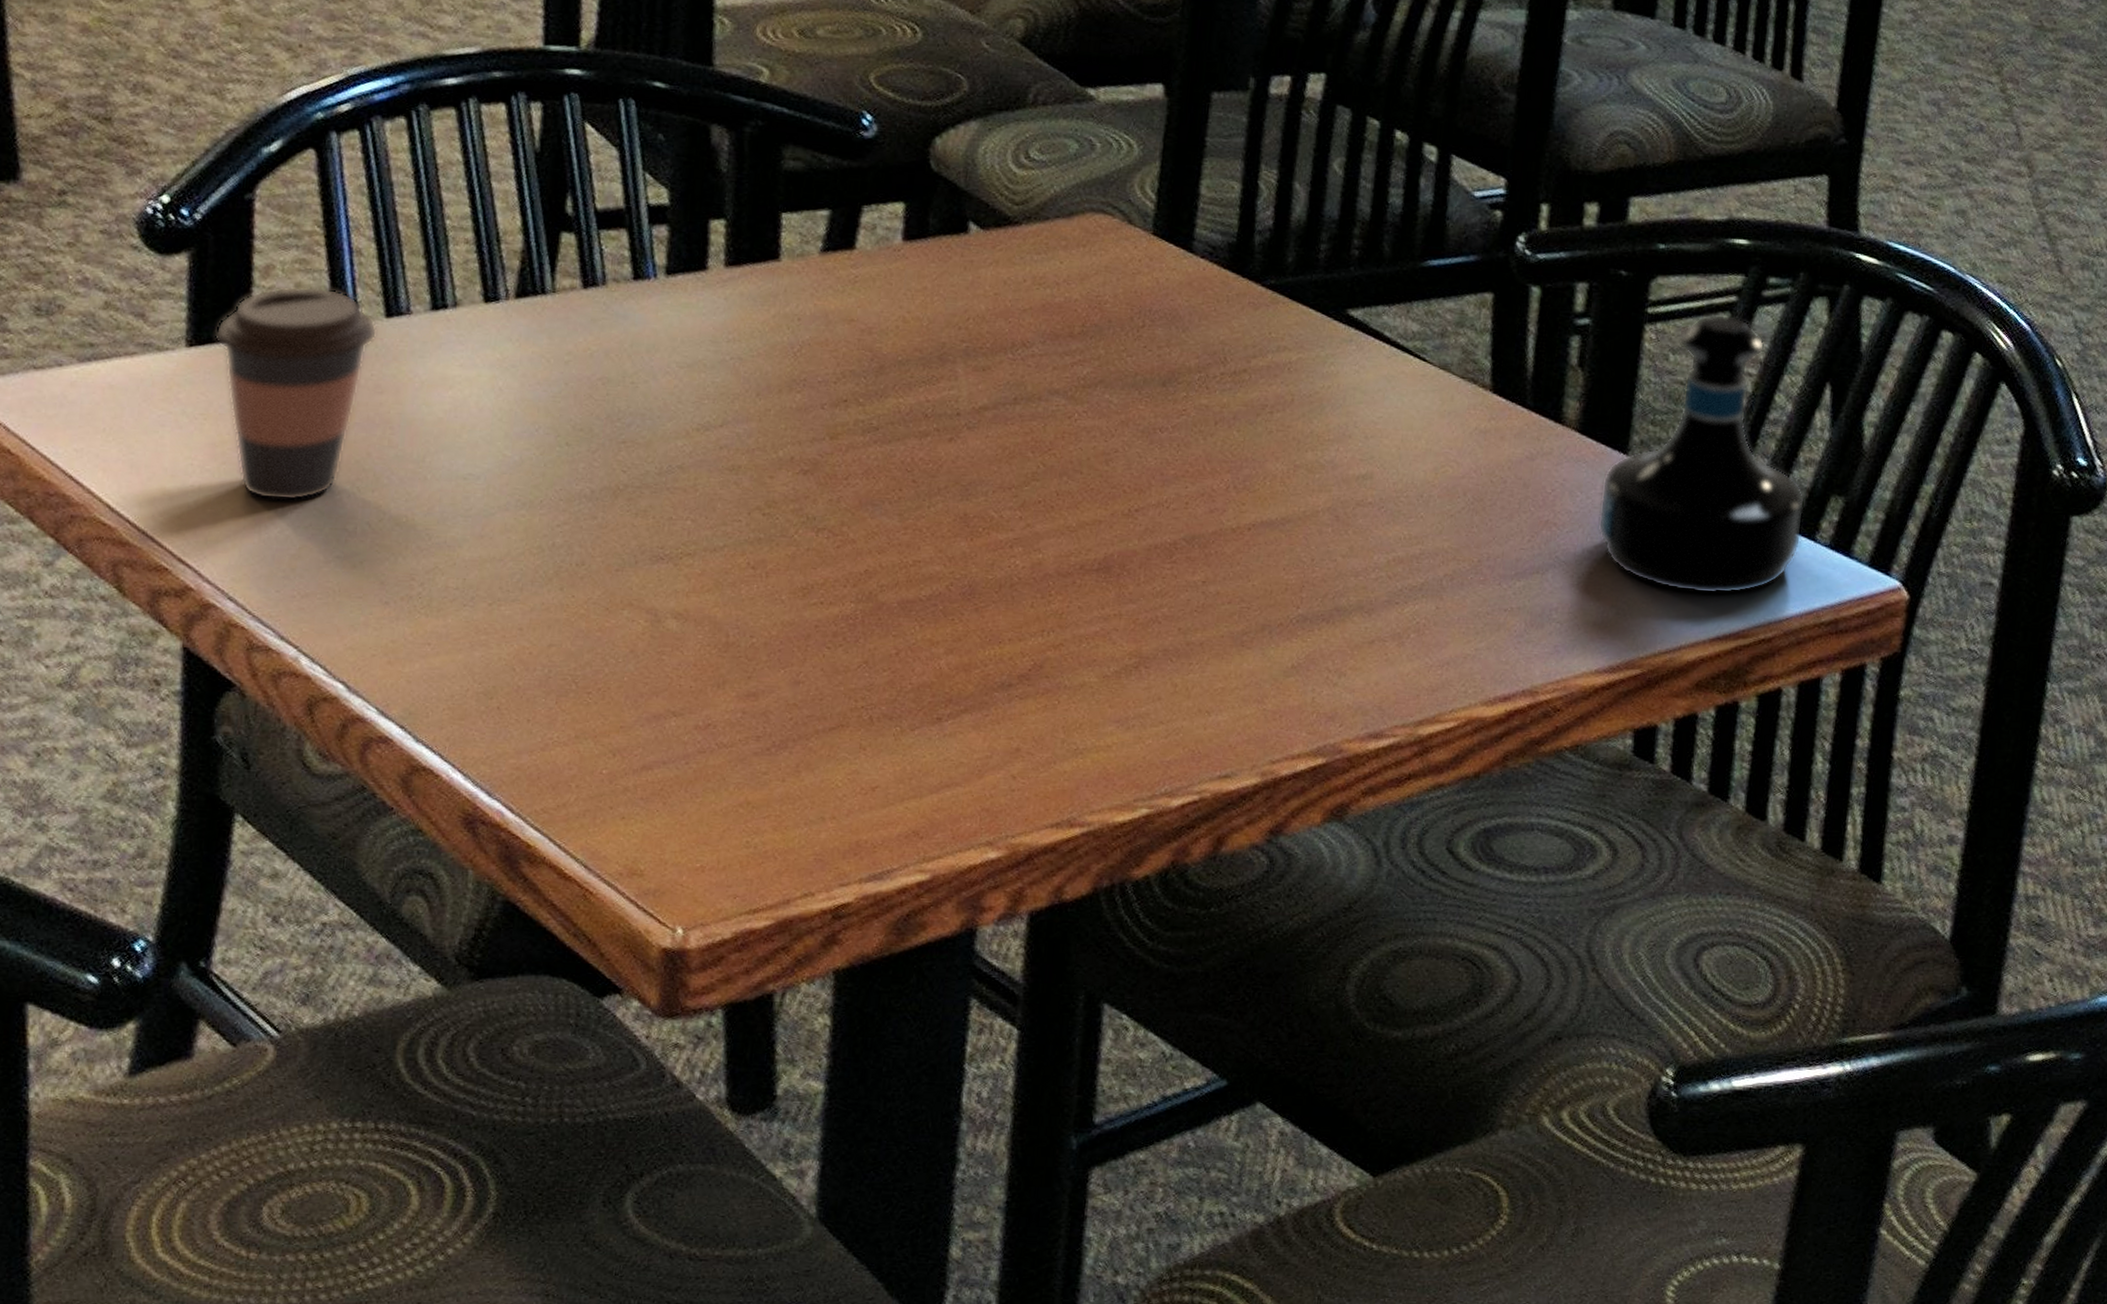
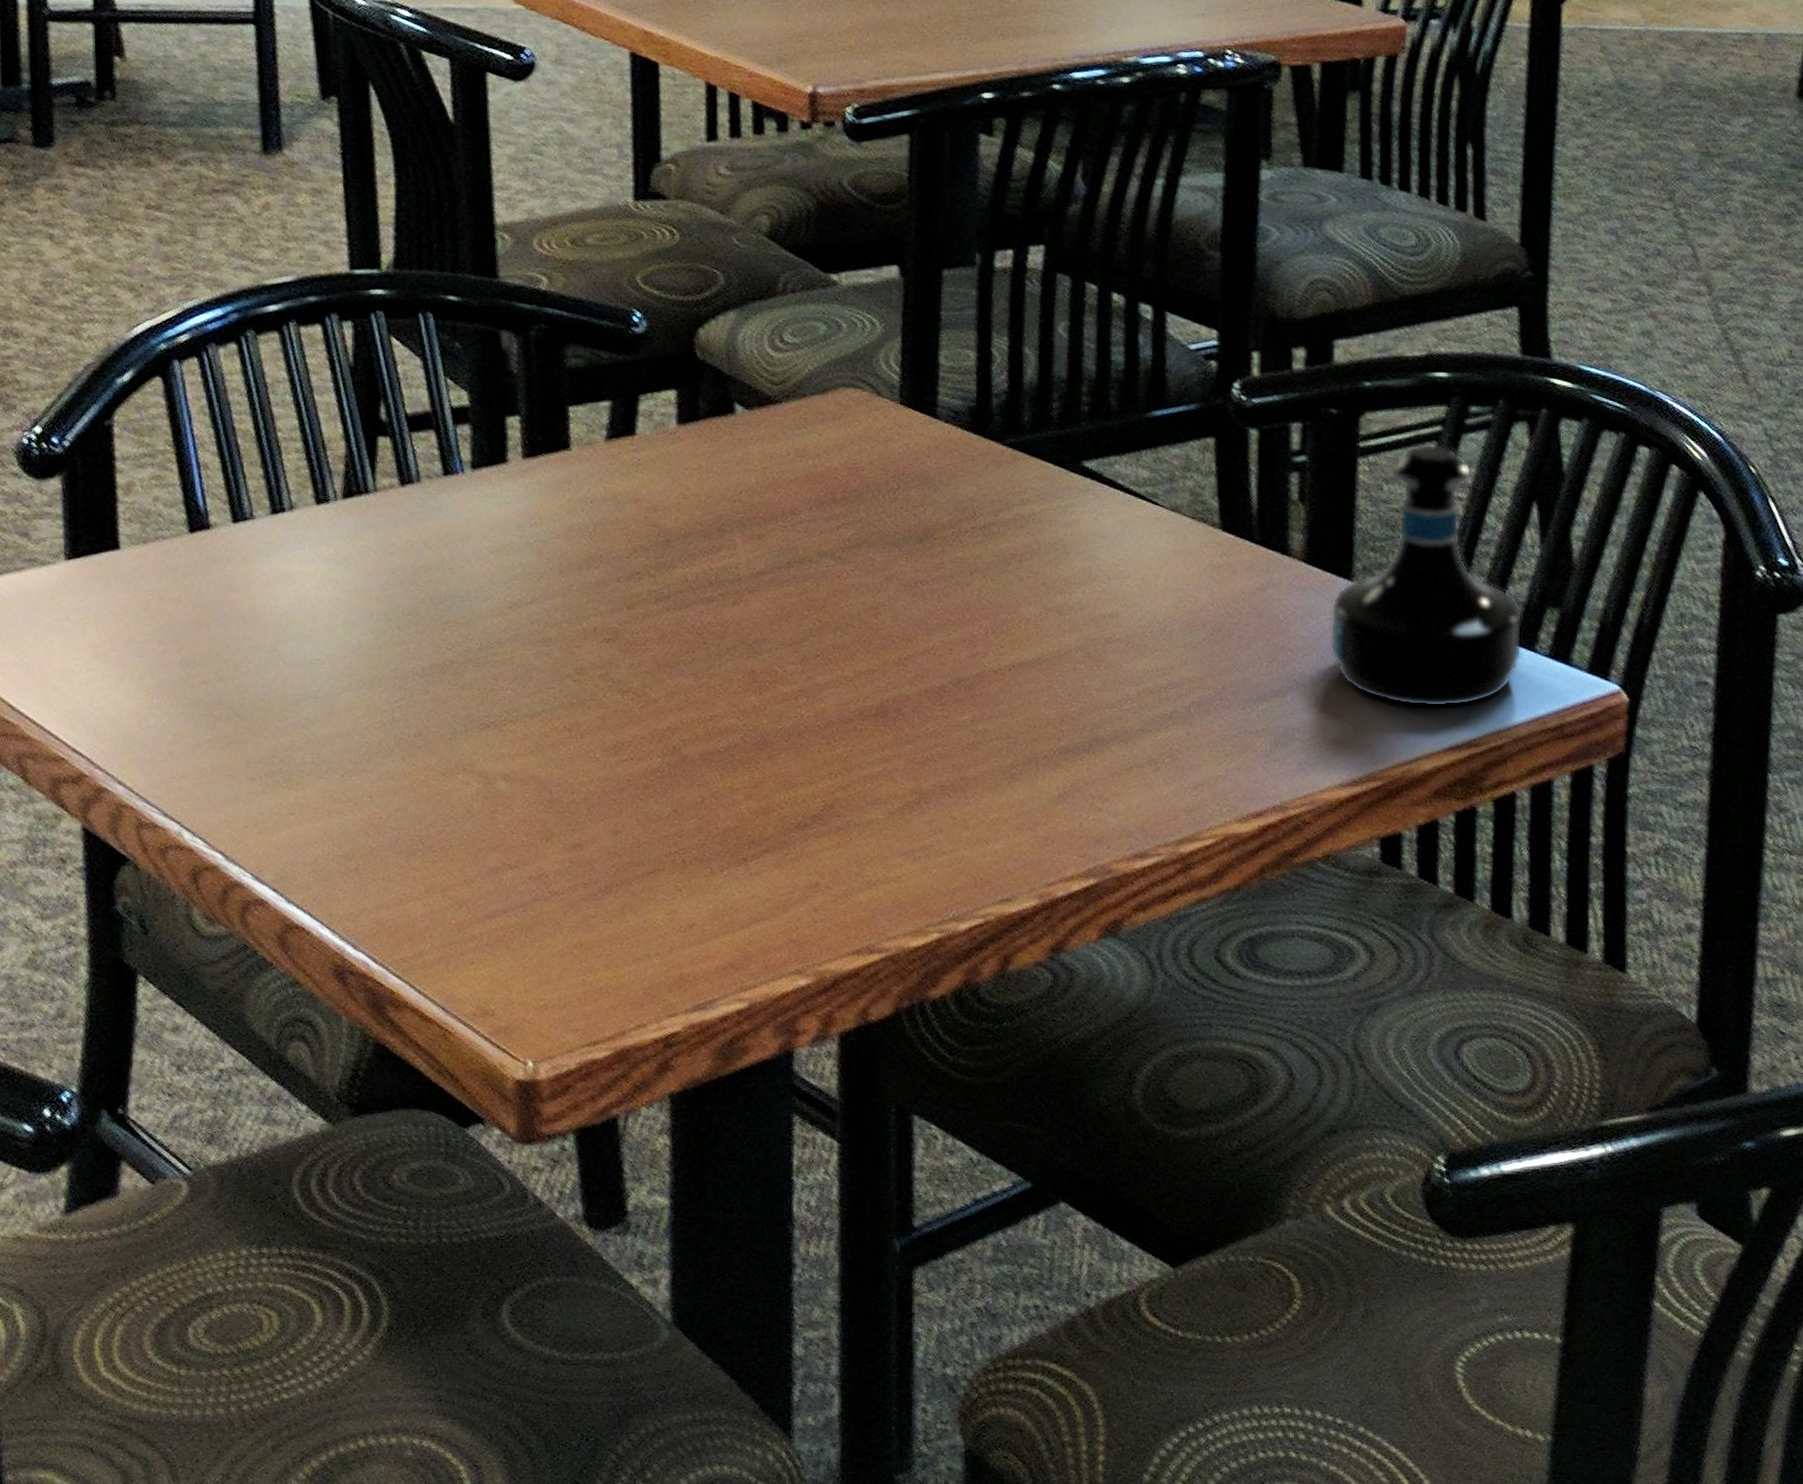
coffee cup: present [215,286,378,501] -> none [89,499,227,692]

